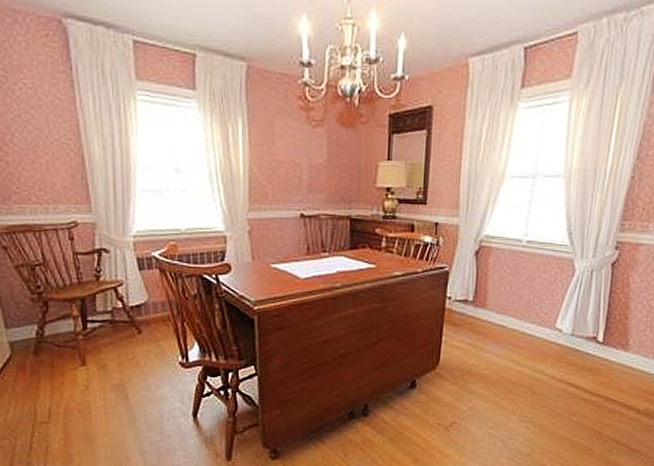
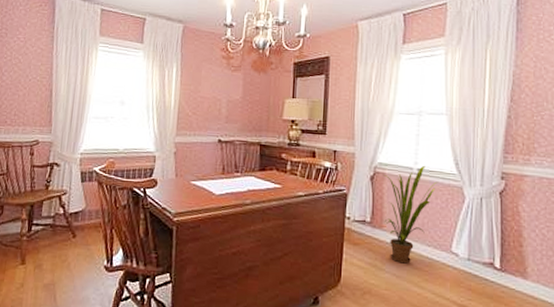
house plant: none [487,236,549,342] -> present [384,165,438,264]

